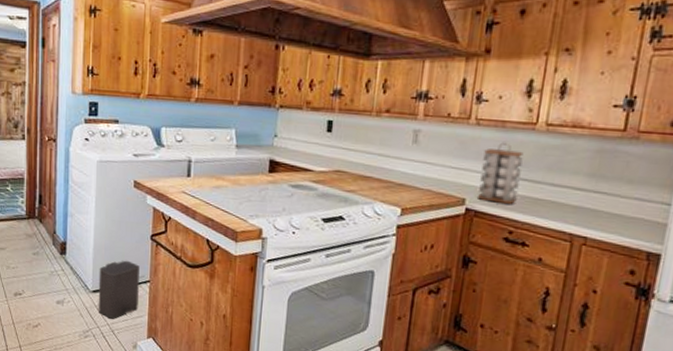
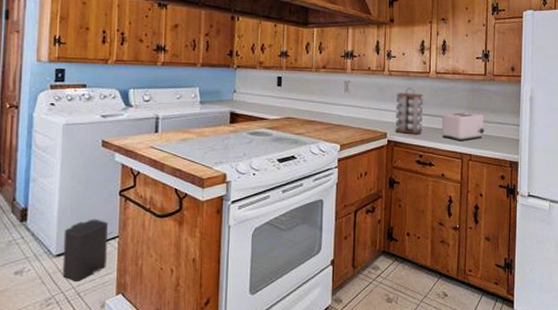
toaster: none [545,179,615,219] -> present [442,112,484,141]

